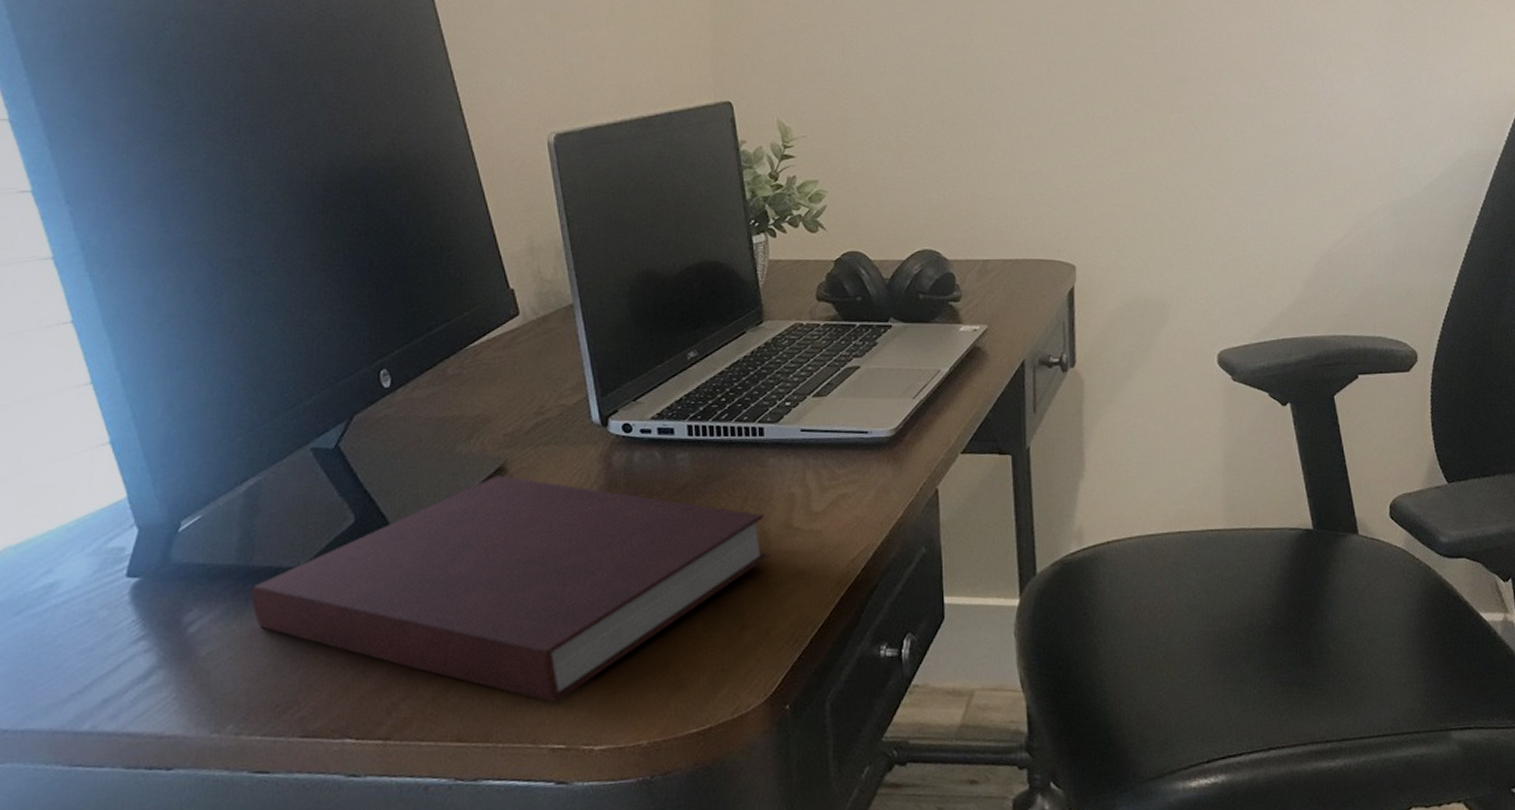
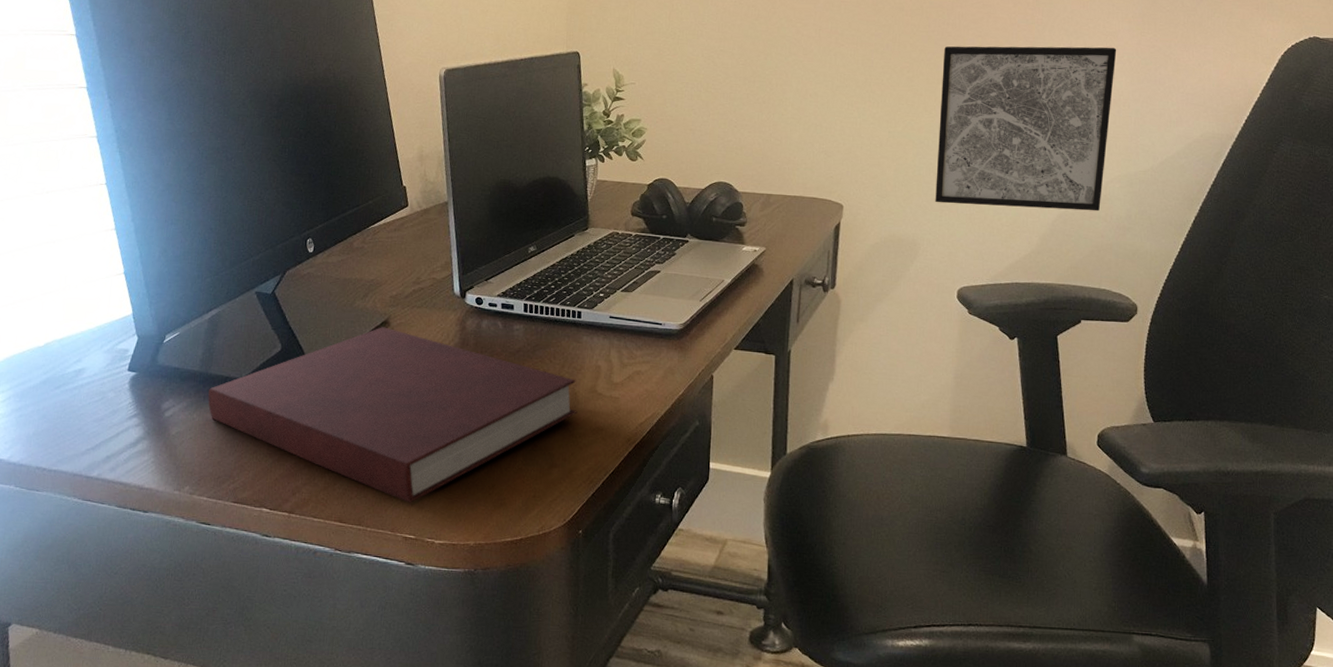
wall art: none [1175,60,1366,254] -> present [935,46,1117,212]

